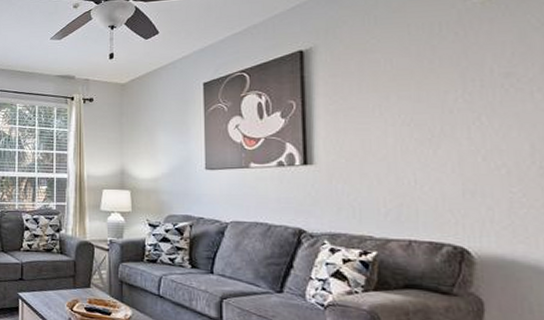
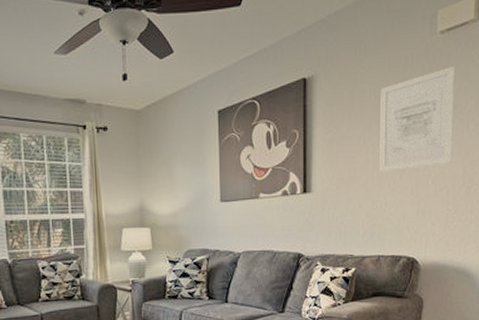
wall art: none [399,31,513,145] -> present [379,67,456,172]

